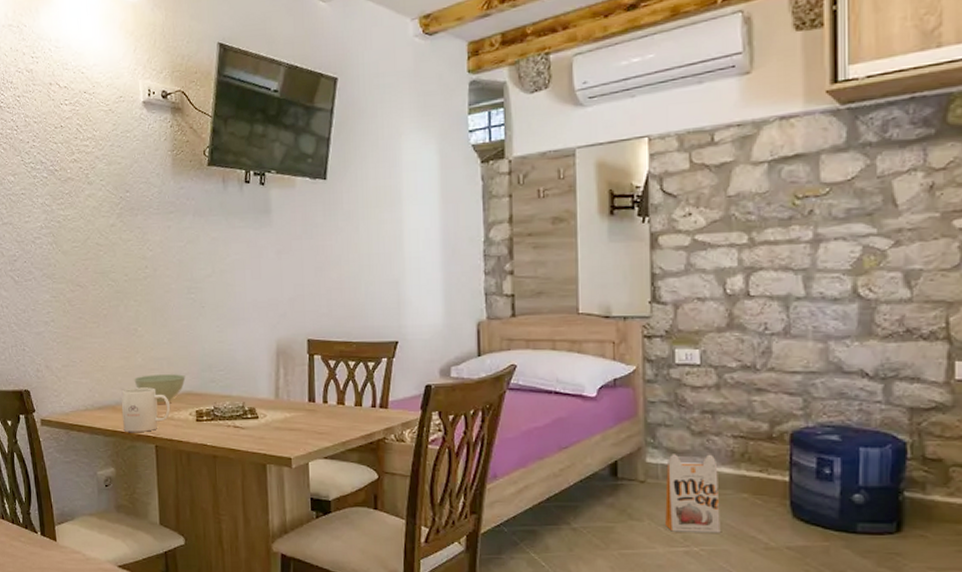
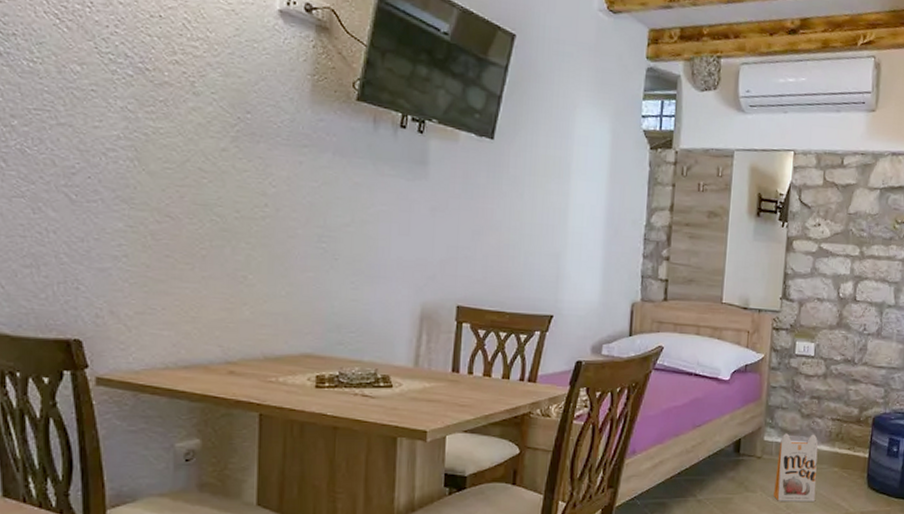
mug: present [121,387,171,432] -> none [216,345,284,398]
bowl: present [134,374,186,405] -> none [237,331,306,368]

